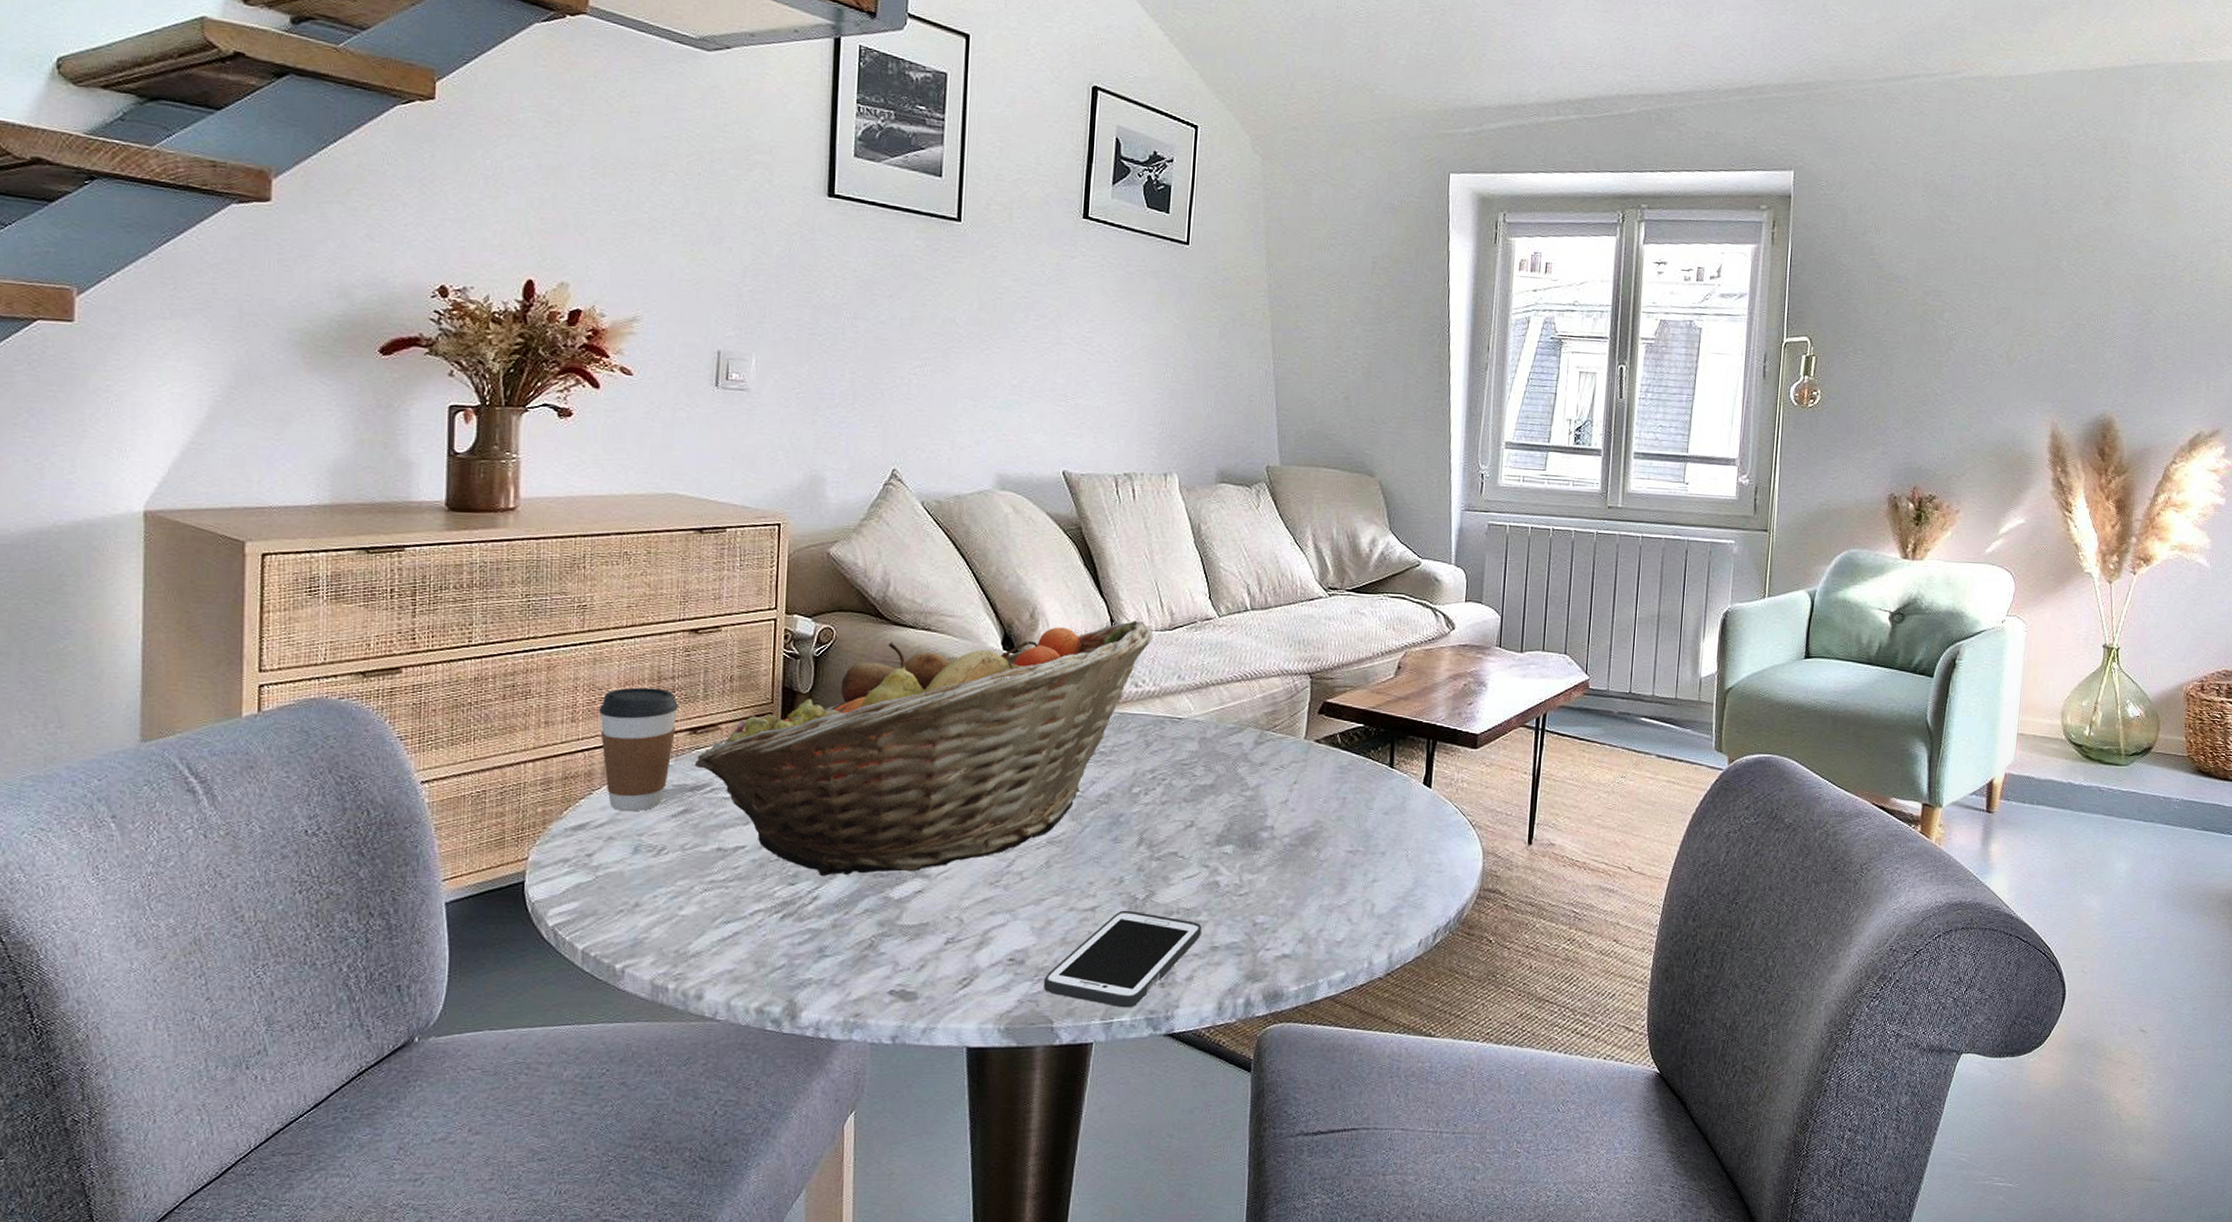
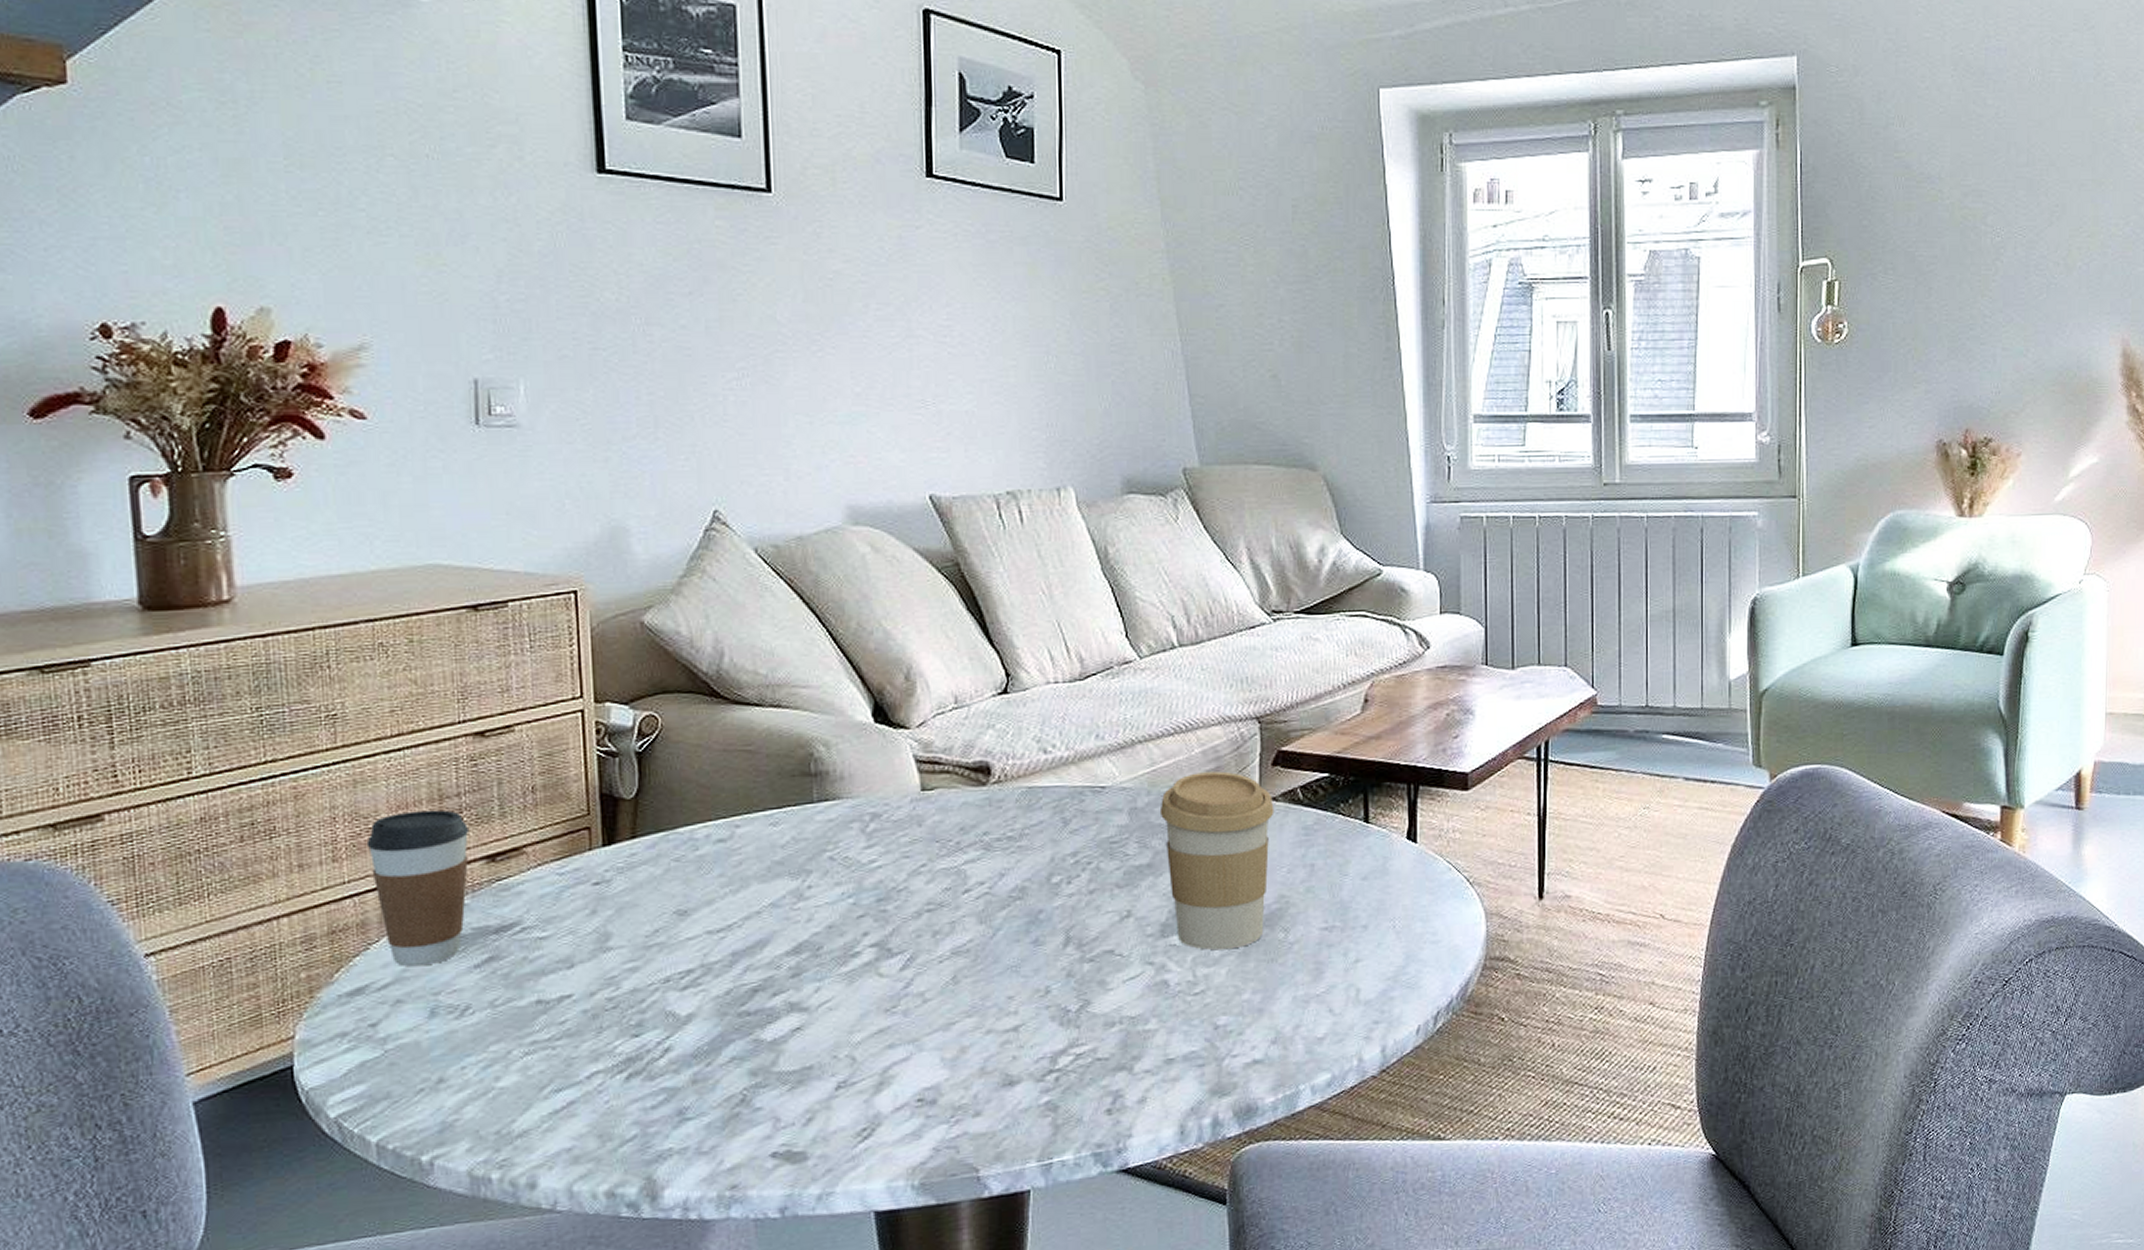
fruit basket: present [694,620,1154,876] -> none [496,671,1061,1022]
cell phone: present [1043,910,1202,1008] -> none [962,1025,1152,1144]
coffee cup: none [1224,714,1317,861] -> present [1159,771,1275,951]

